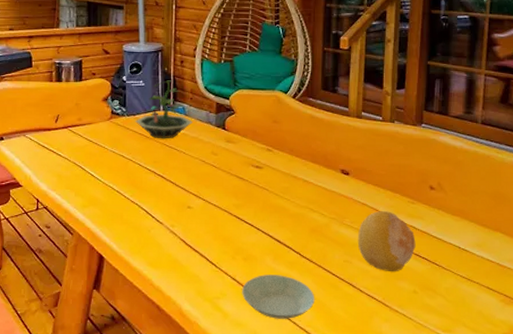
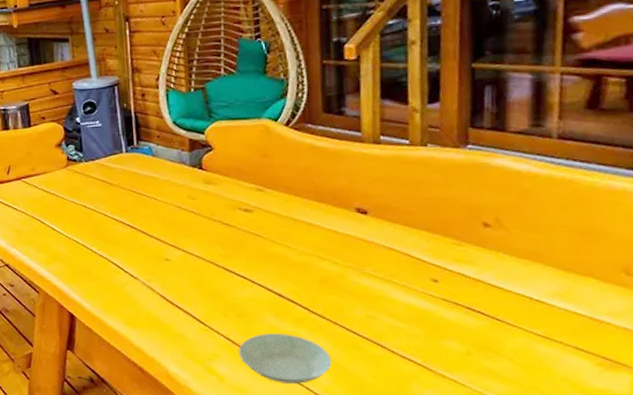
terrarium: present [136,80,192,139] -> none [95,117,162,185]
fruit: present [357,211,416,272] -> none [384,256,467,330]

